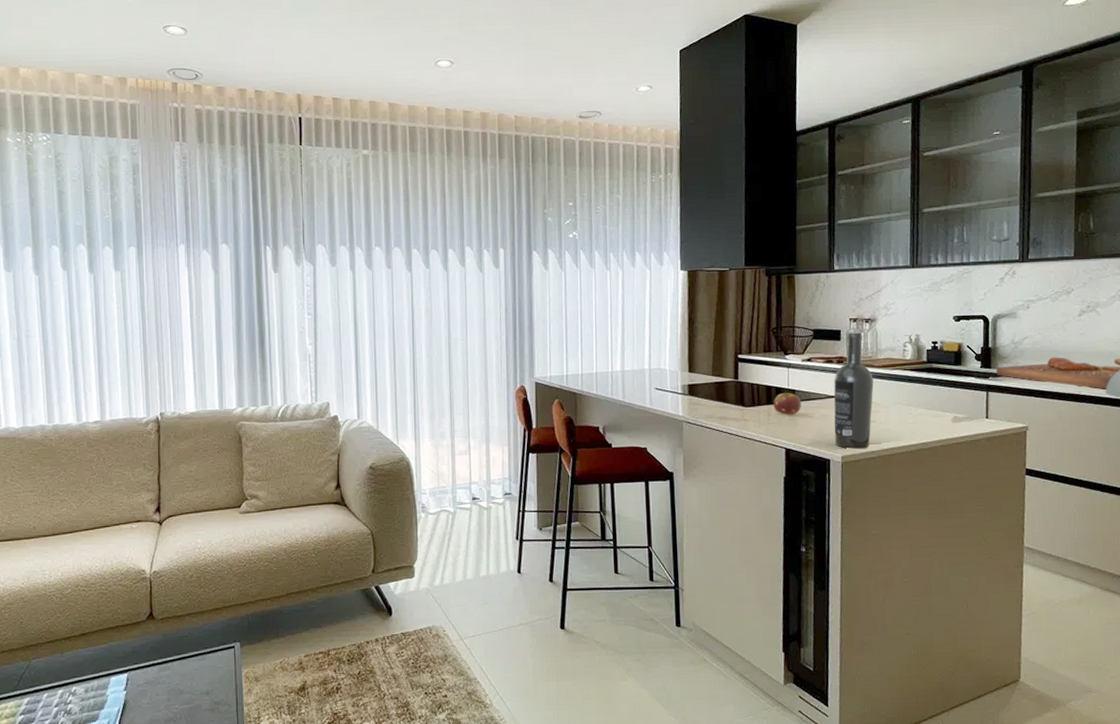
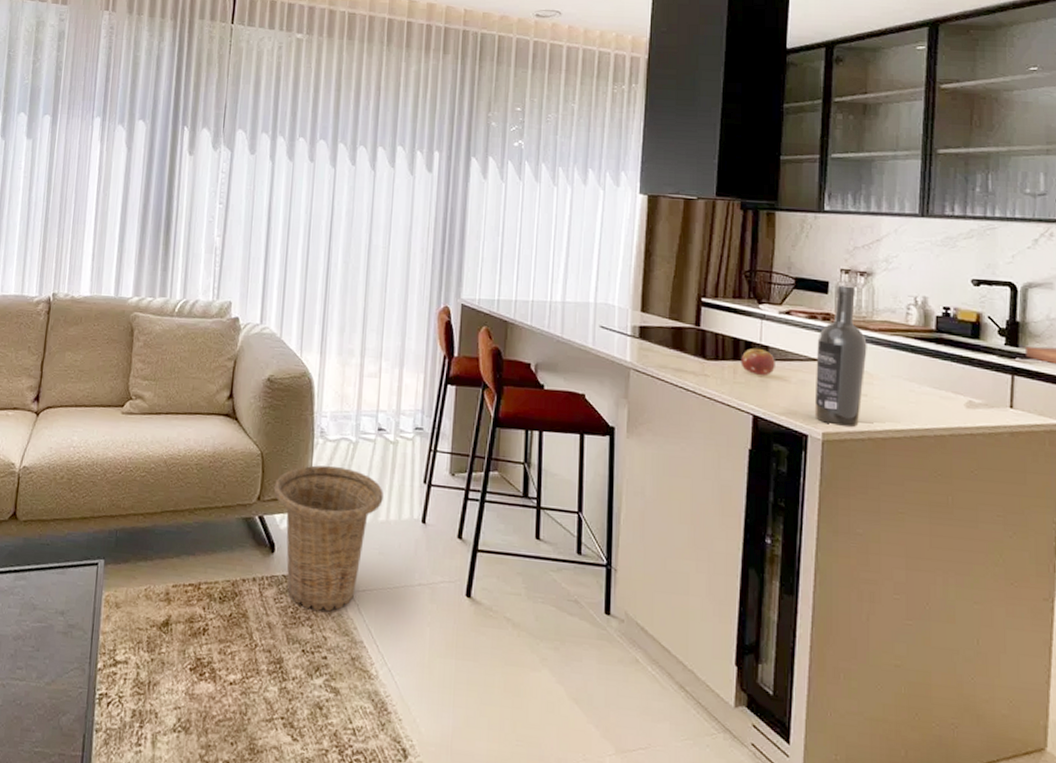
basket: none [386,535,482,658] -> present [274,465,383,612]

